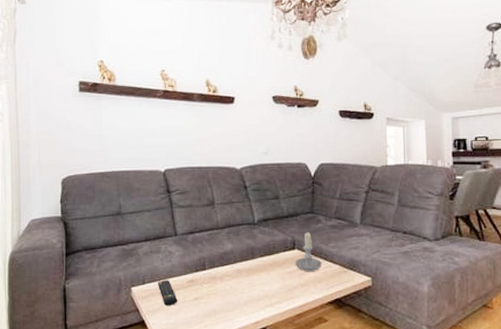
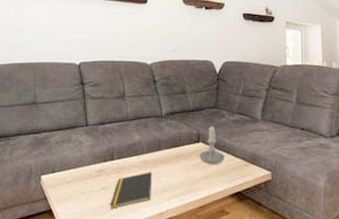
remote control: present [157,280,178,305] -> none [66,169,86,195]
notepad: none [203,280,247,319] -> present [110,171,153,209]

